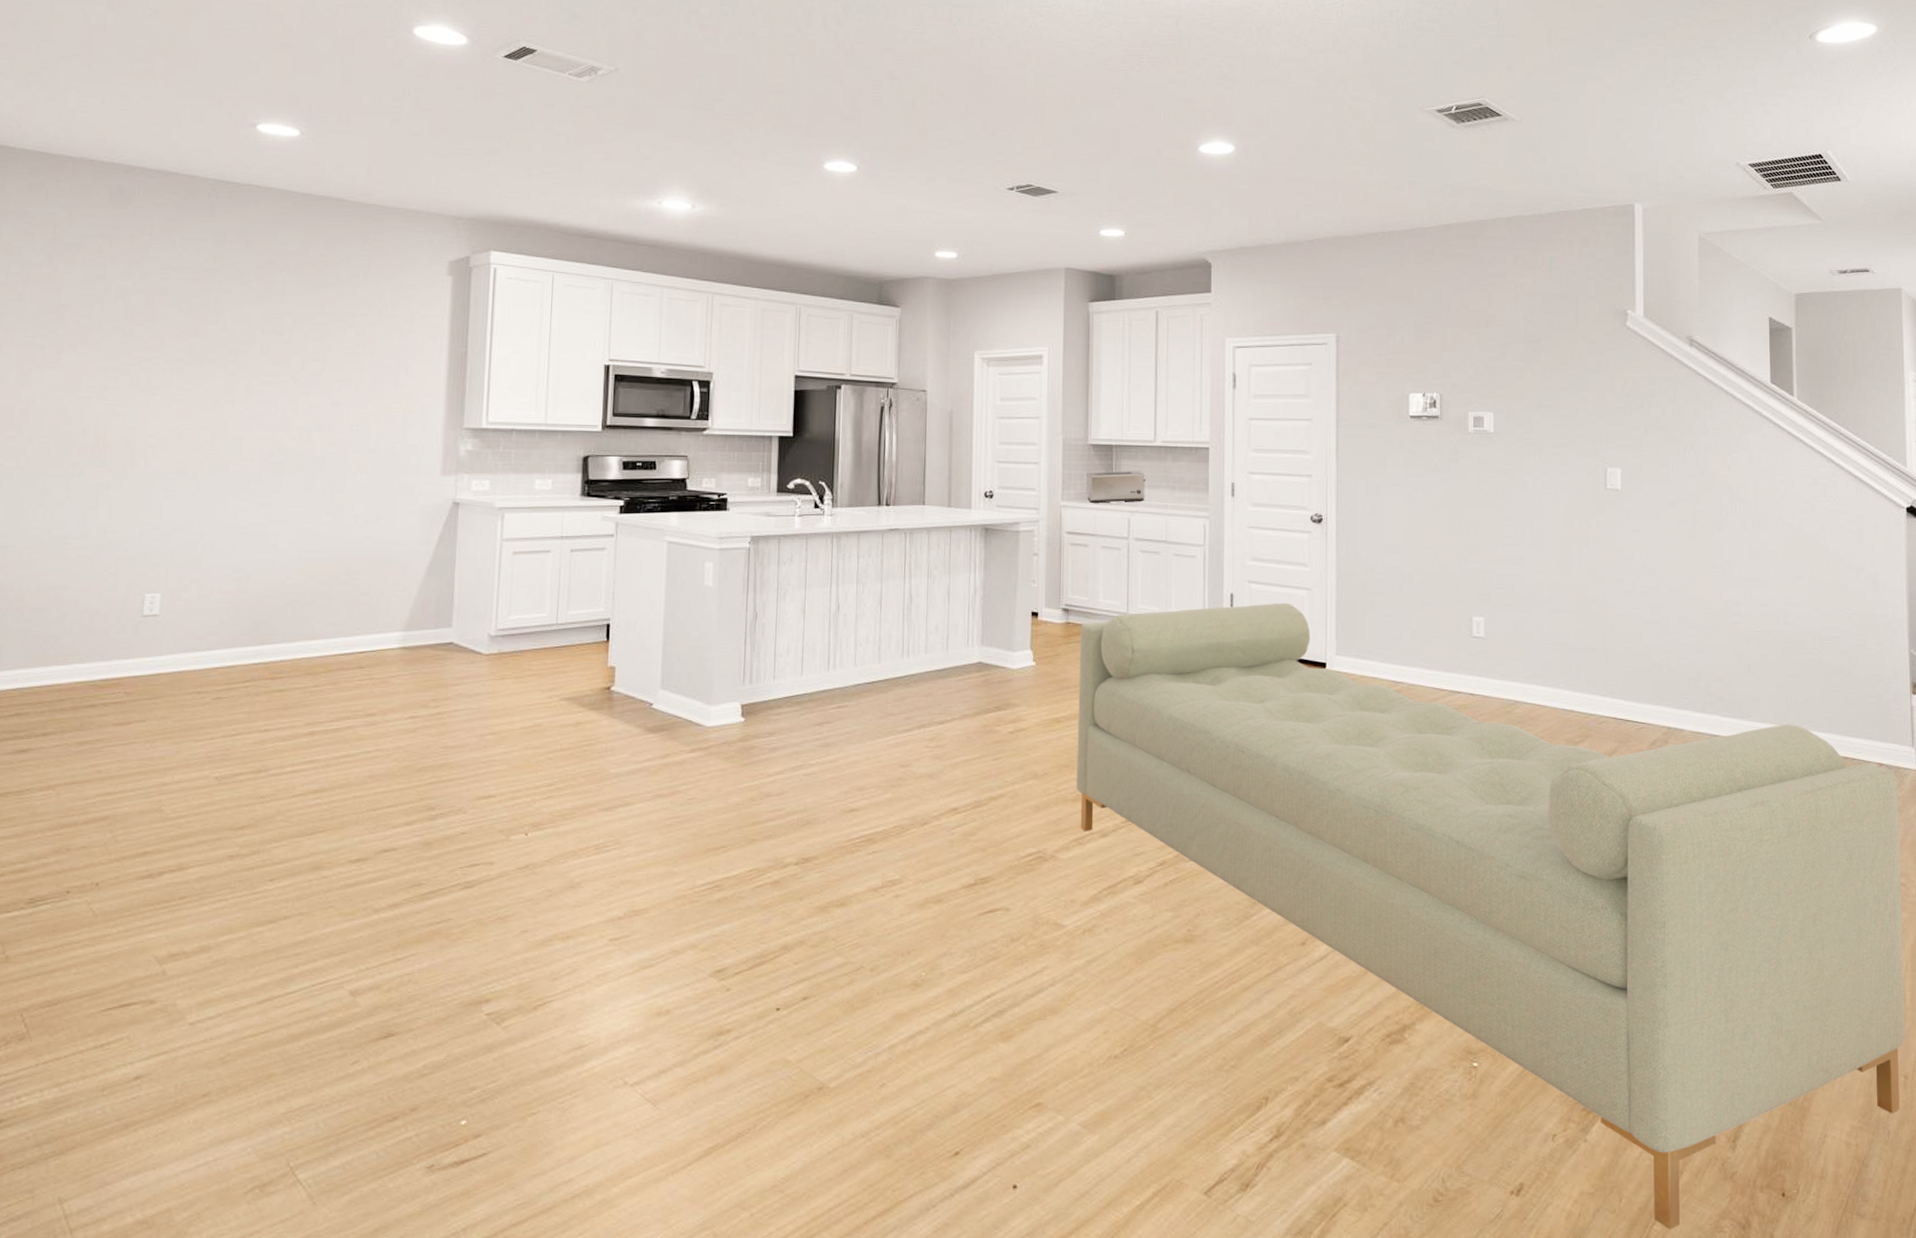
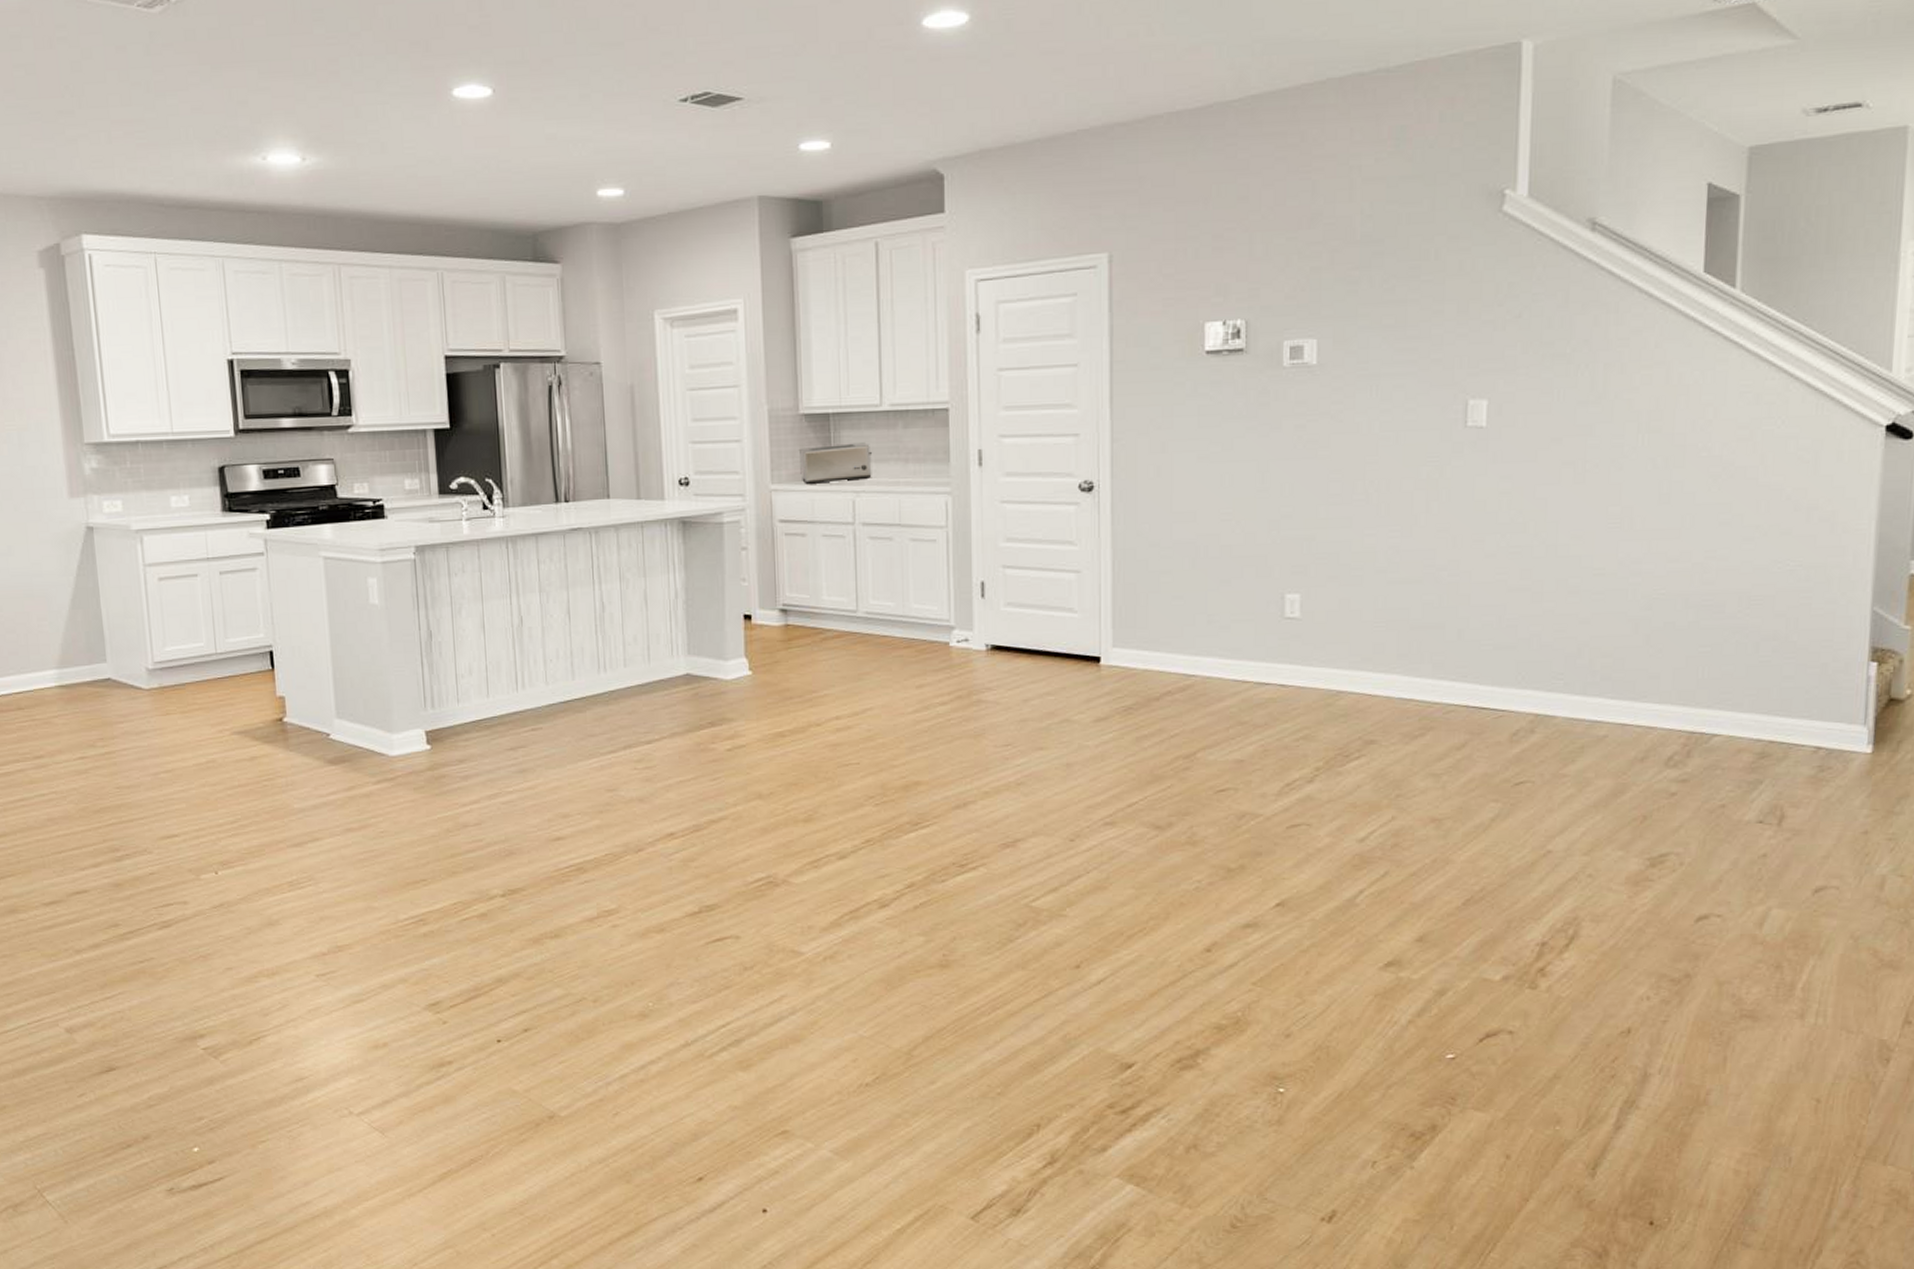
sofa: present [1076,602,1905,1230] -> none [802,588,1840,1258]

